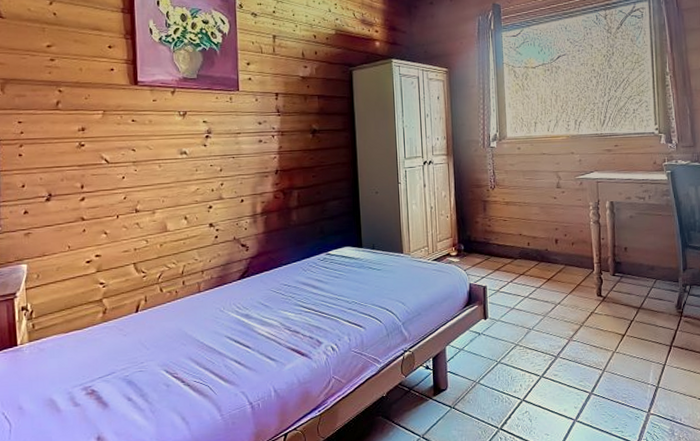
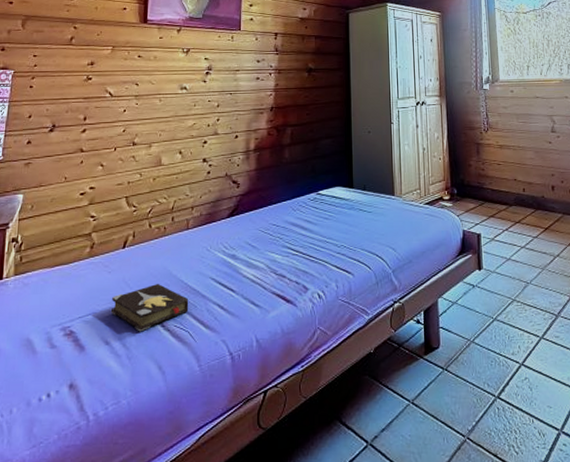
hardback book: none [129,343,207,388] -> present [110,283,189,332]

